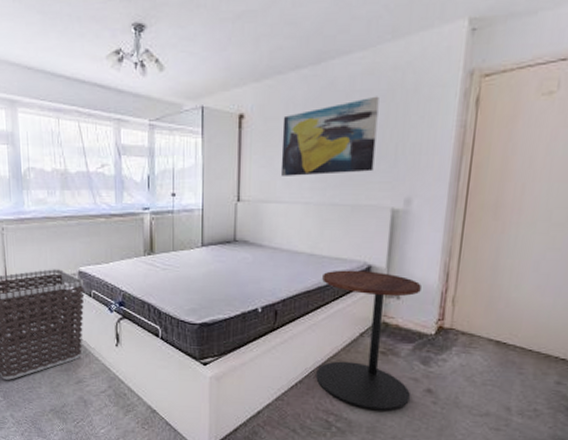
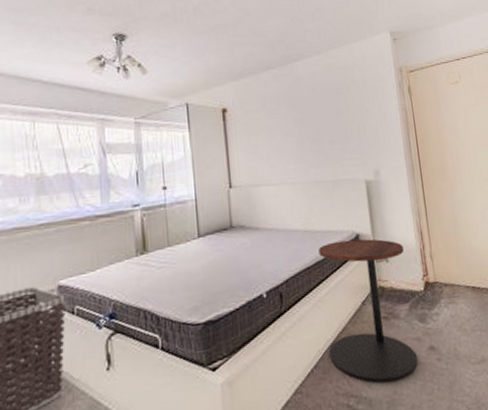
wall art: present [280,96,379,176] -> none [262,89,344,161]

